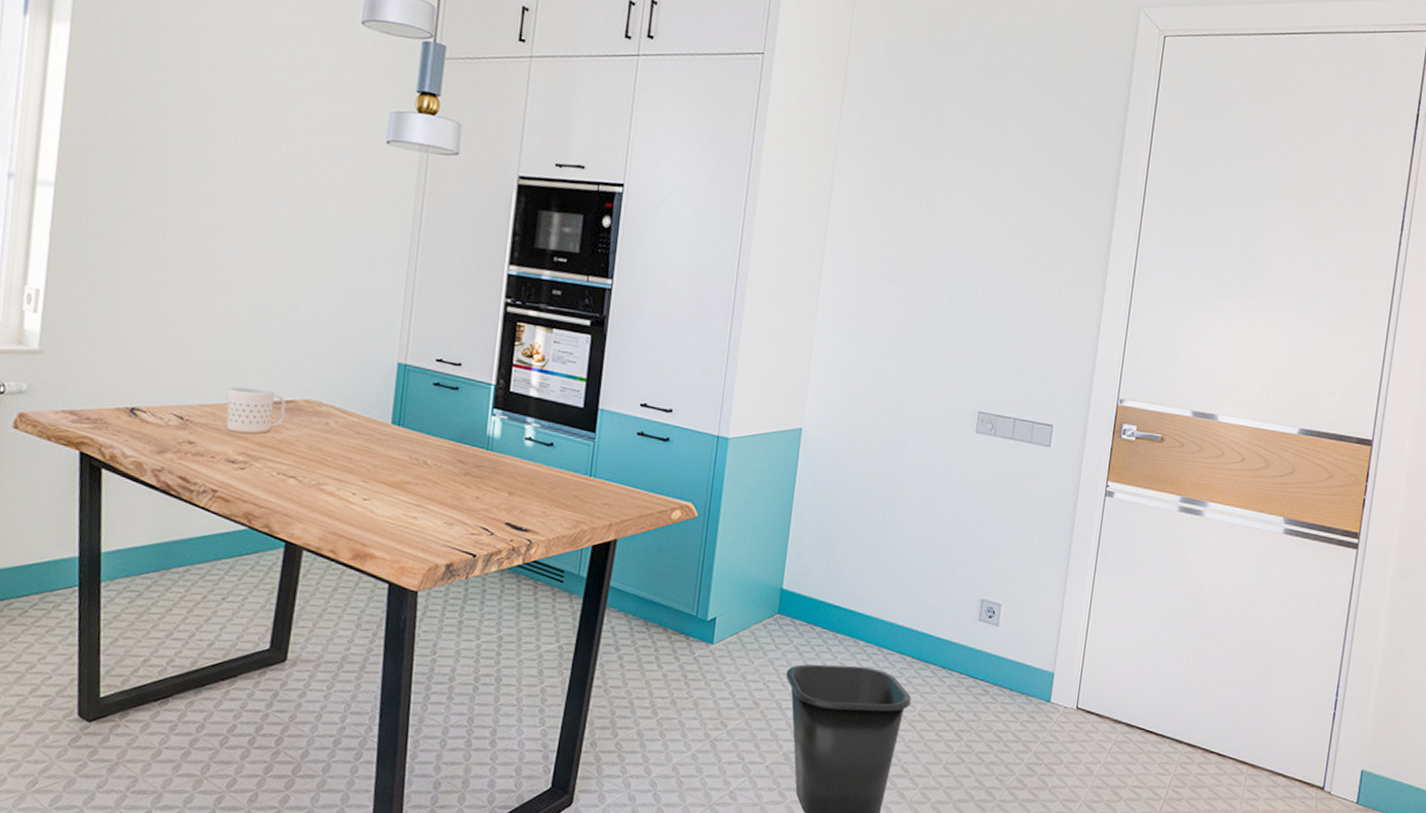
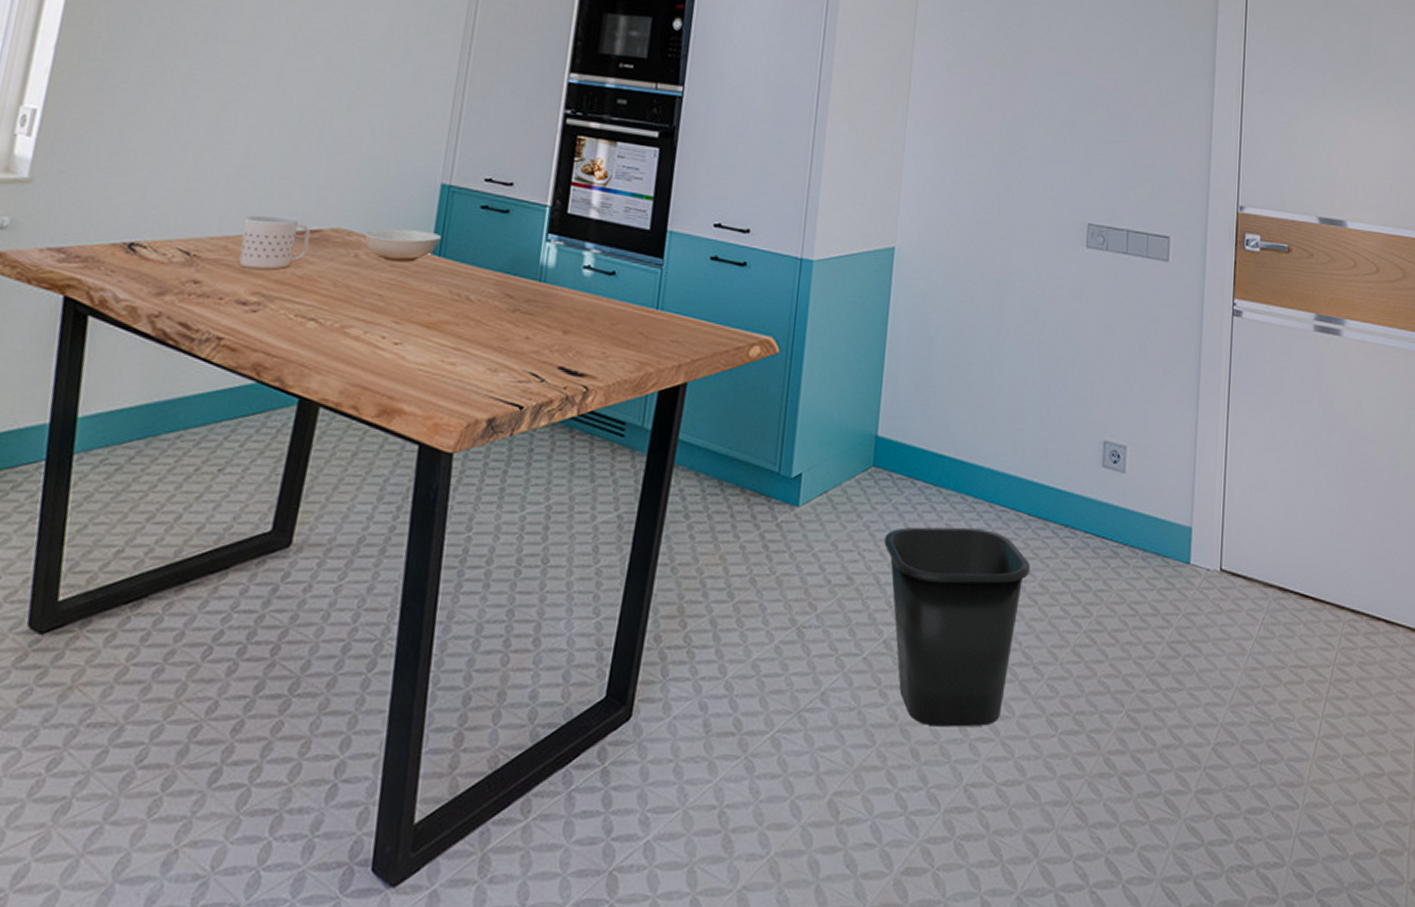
bowl: none [332,401,400,431] -> present [364,228,441,263]

